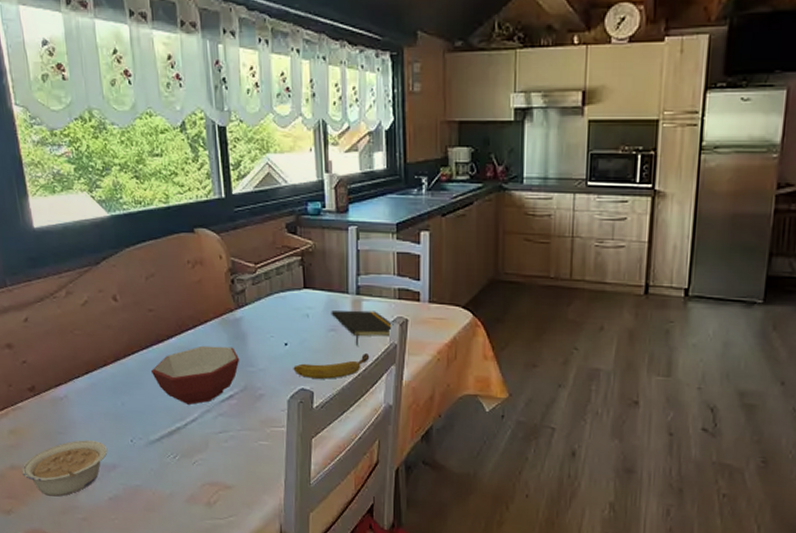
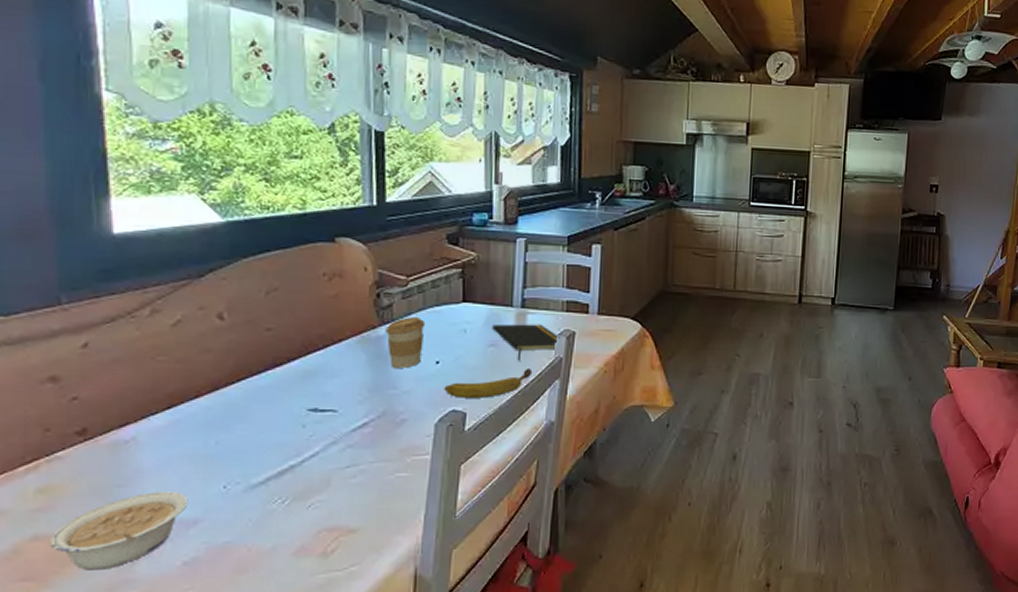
bowl: present [150,345,240,405] -> none [261,368,380,437]
coffee cup: none [241,302,274,348] -> present [385,317,426,368]

